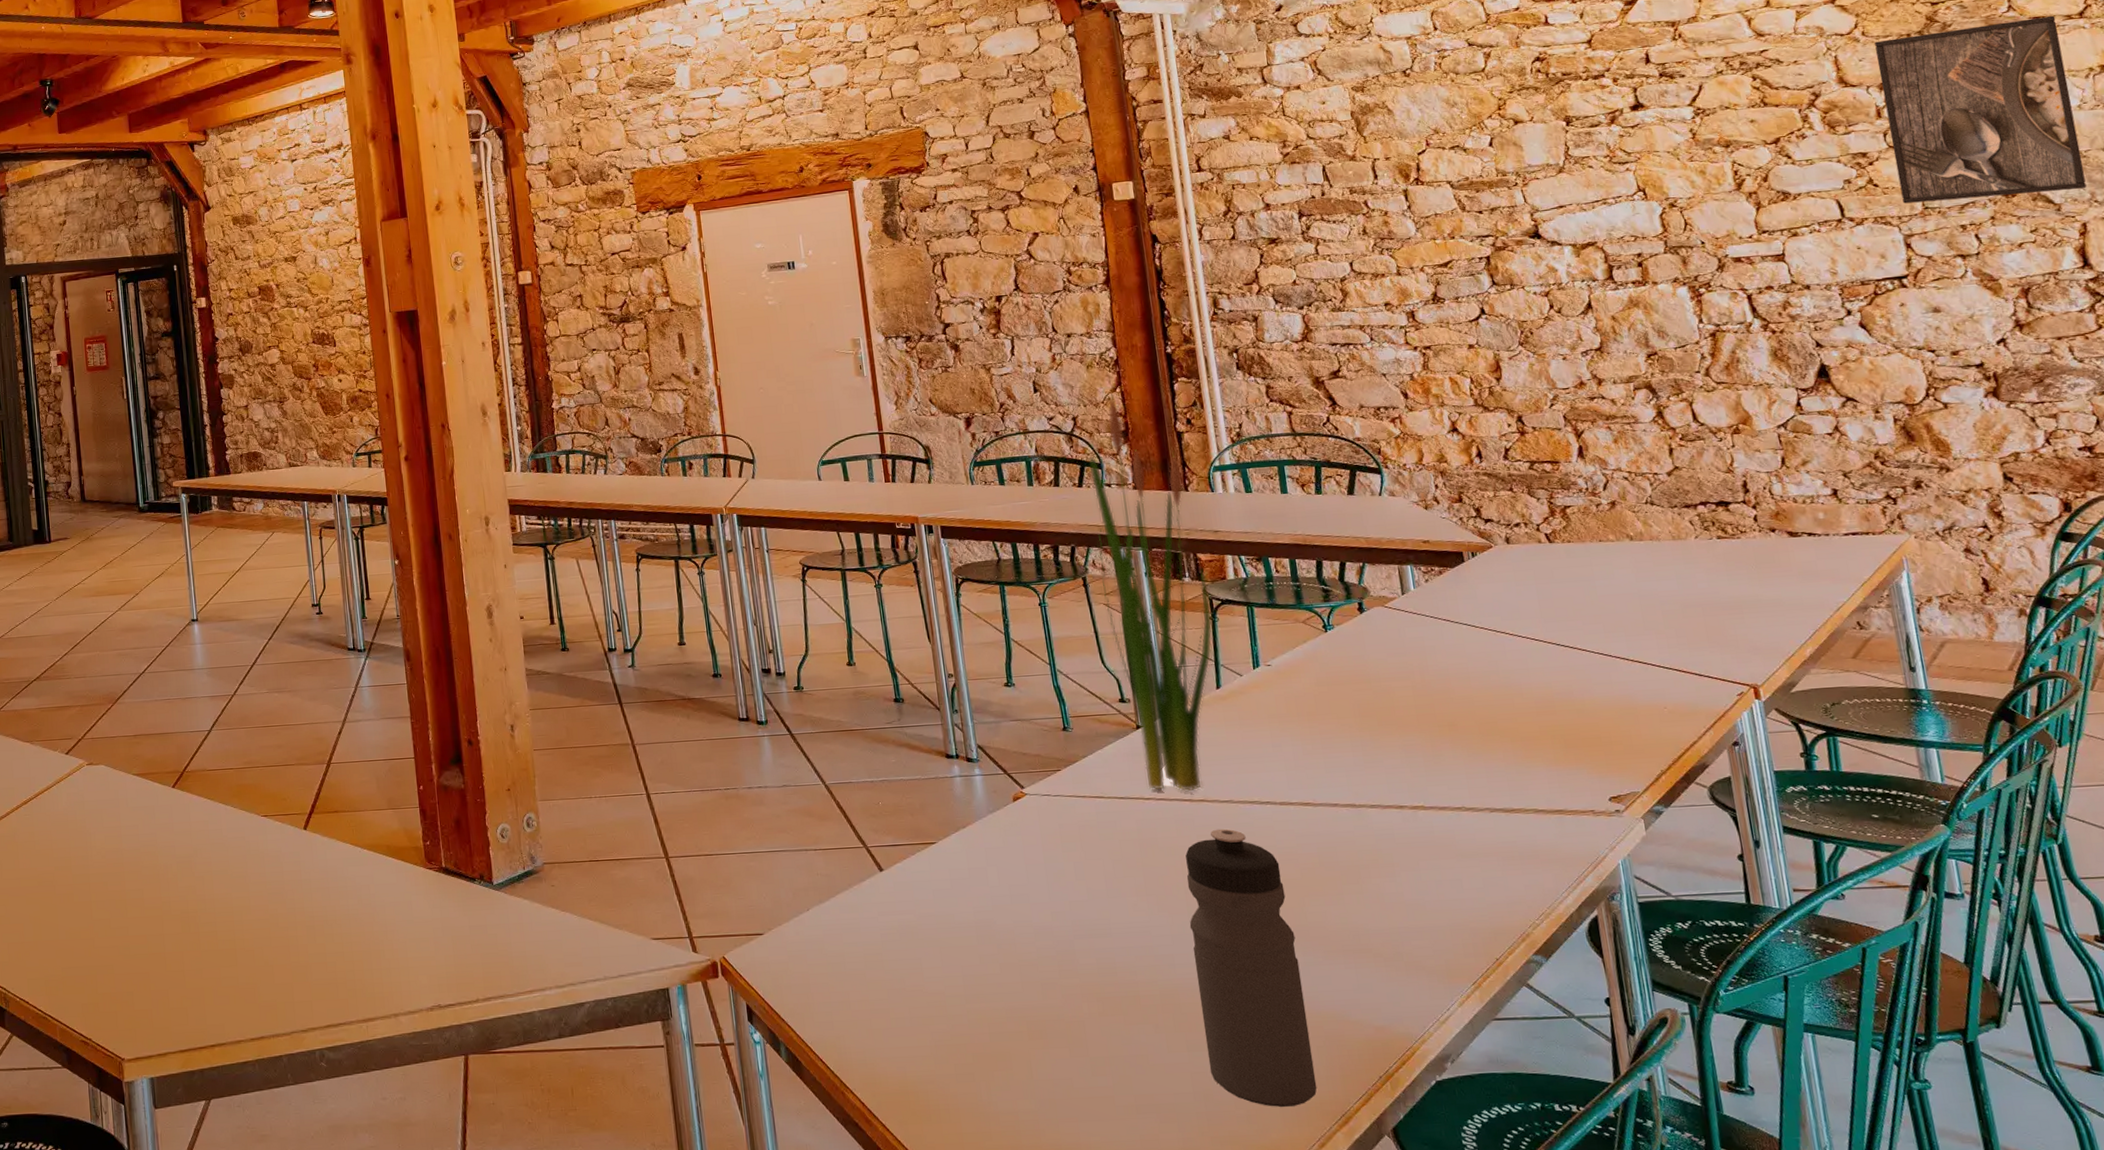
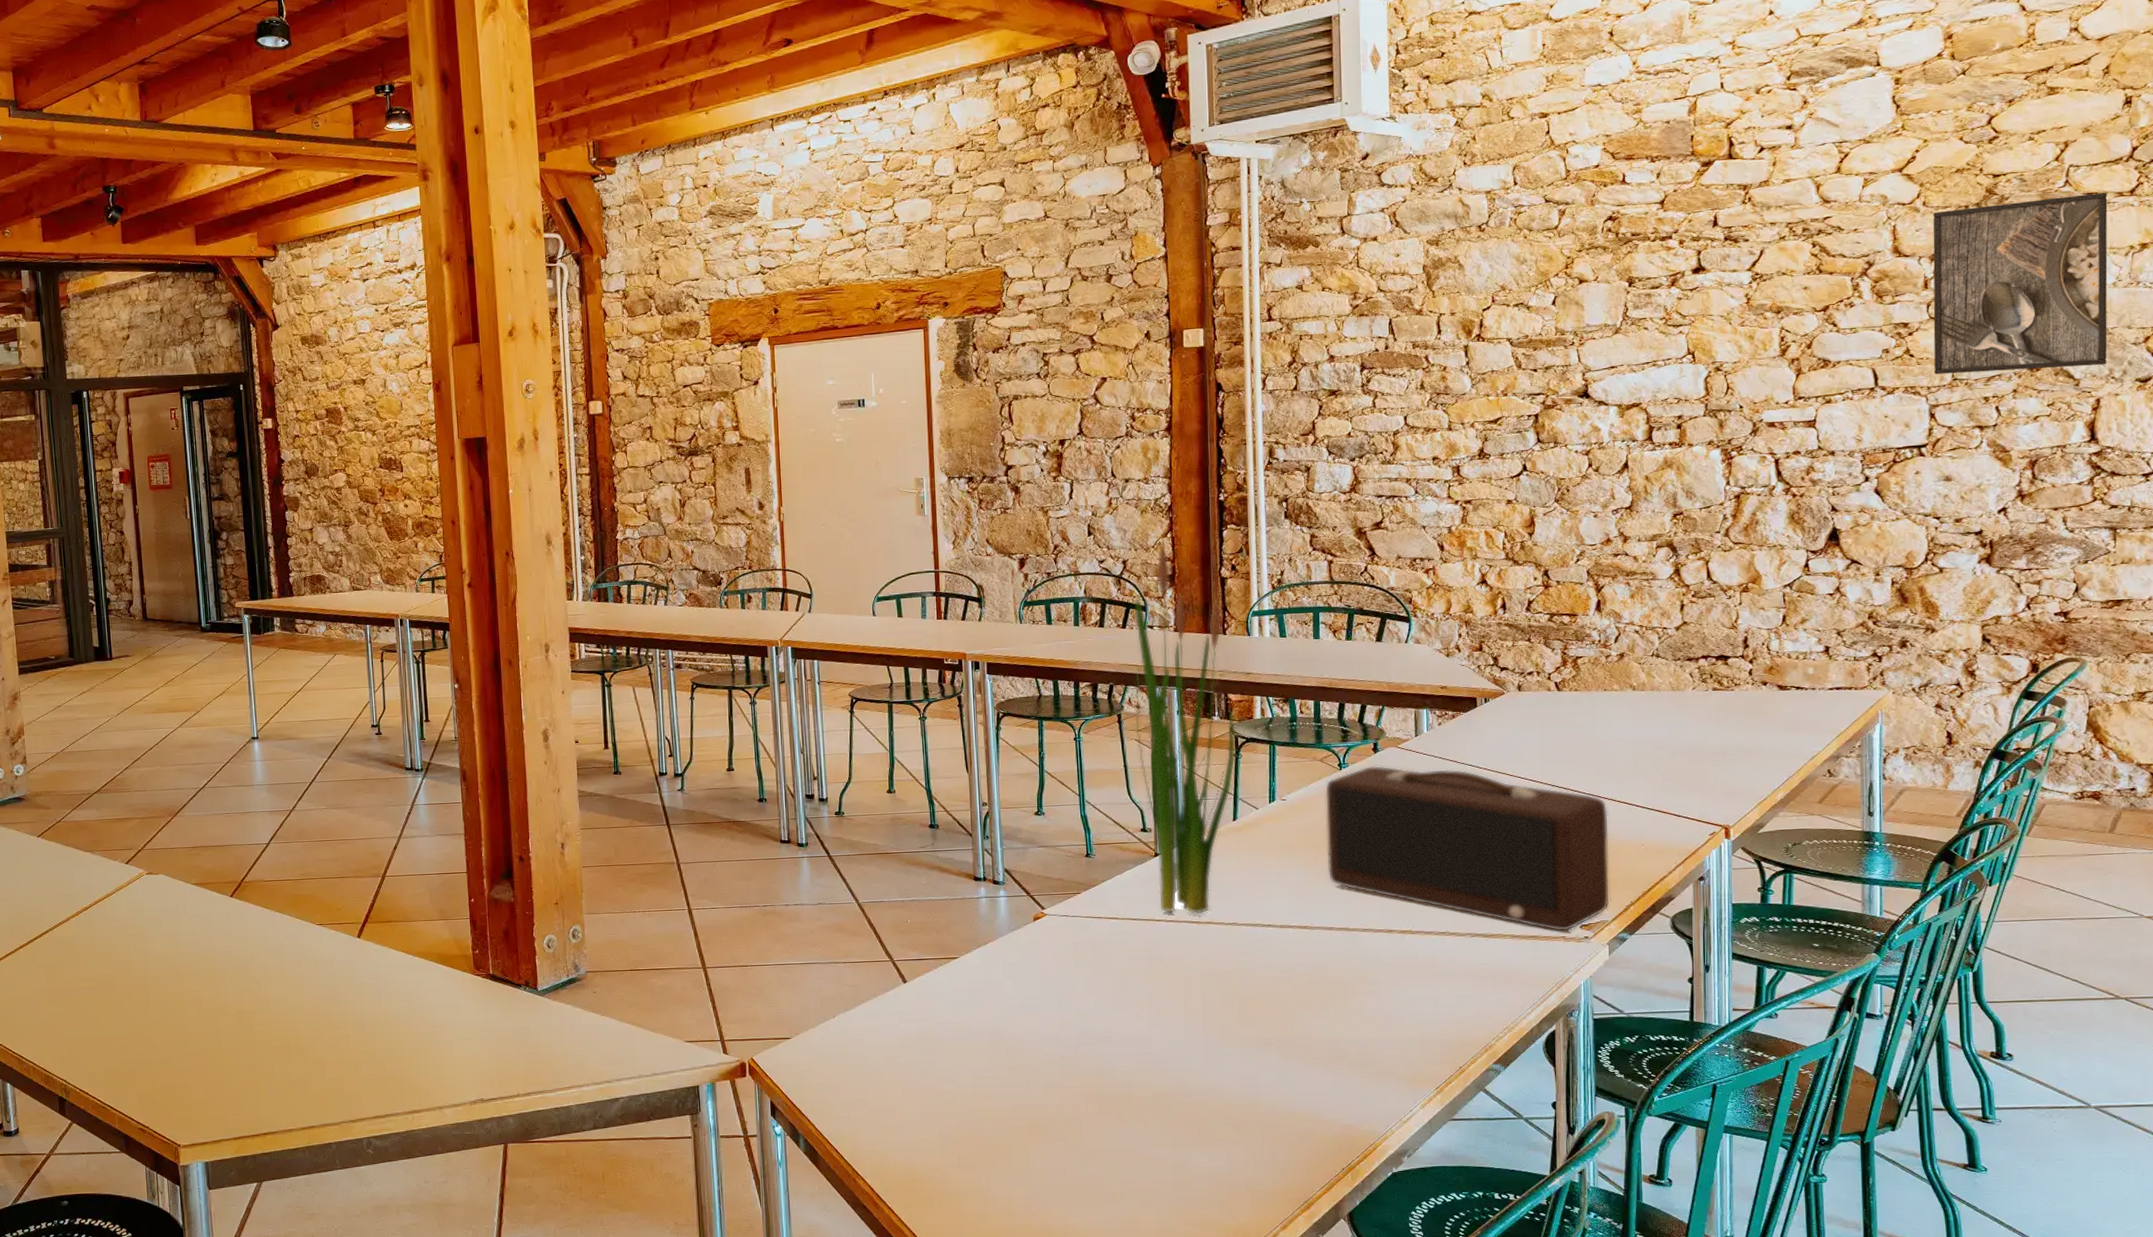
water bottle: present [1185,828,1317,1107] -> none [1185,948,1285,1194]
speaker: none [1311,626,1638,805] -> present [1324,765,1611,932]

